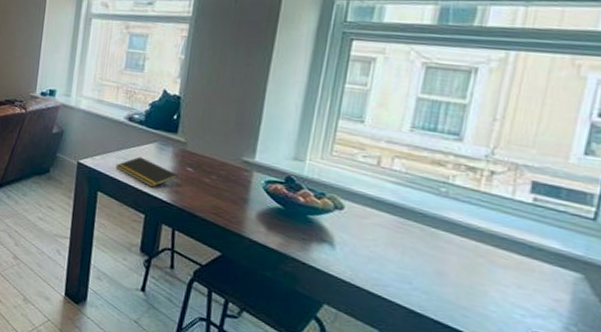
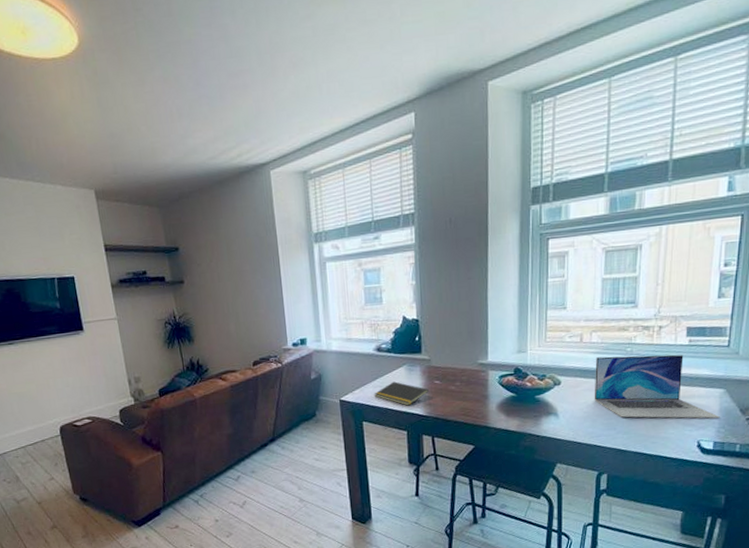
laptop: none [385,189,572,312] -> present [594,354,720,419]

